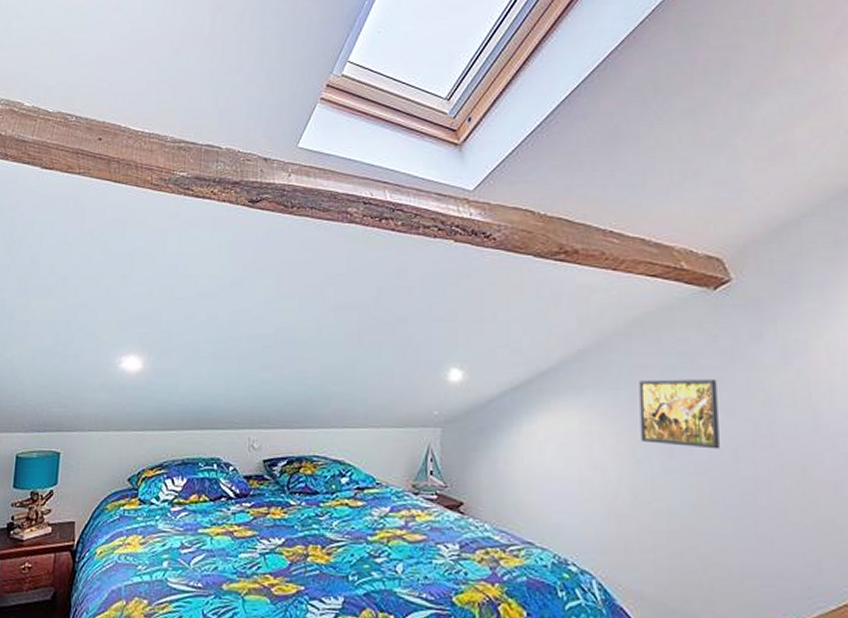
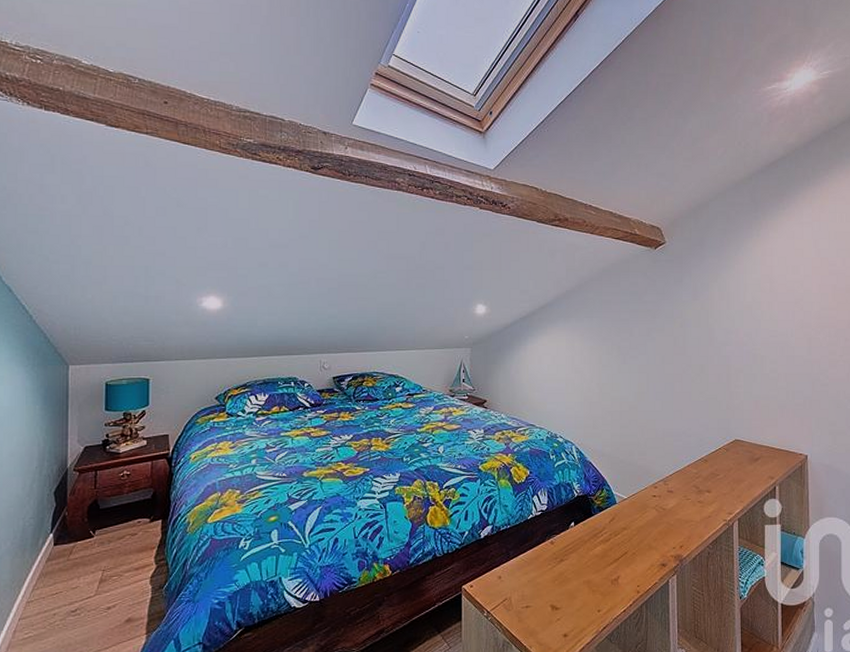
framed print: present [639,378,720,450] -> none [605,309,654,356]

